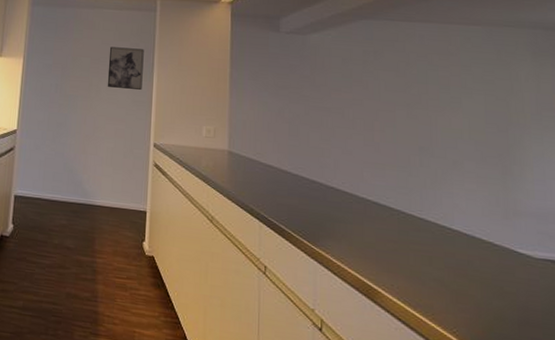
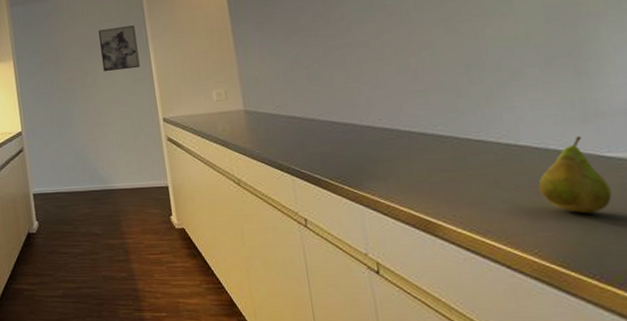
fruit: none [463,230,519,303] -> present [538,136,612,214]

